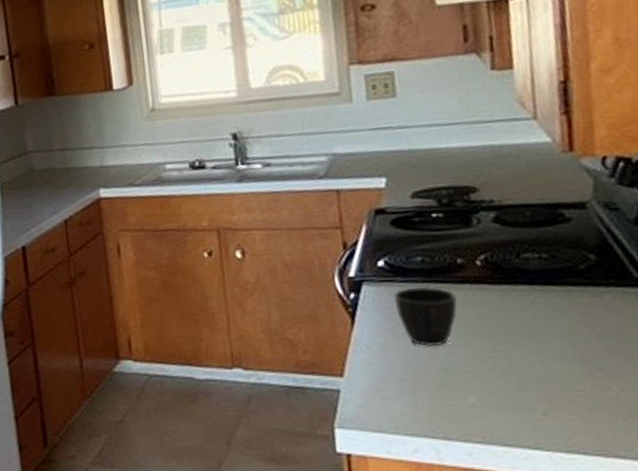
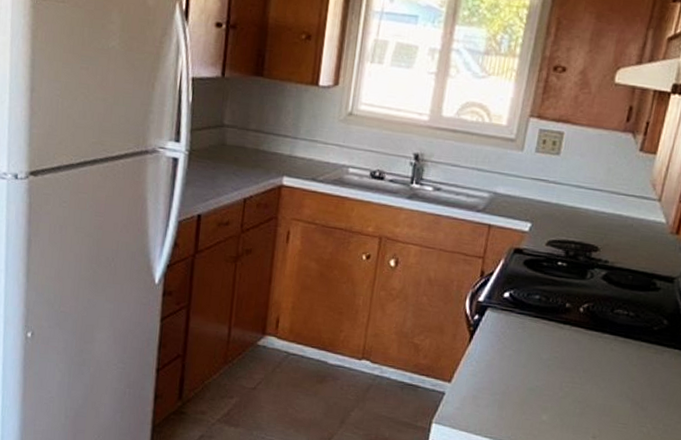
cup: present [394,286,457,347] -> none [507,319,557,371]

